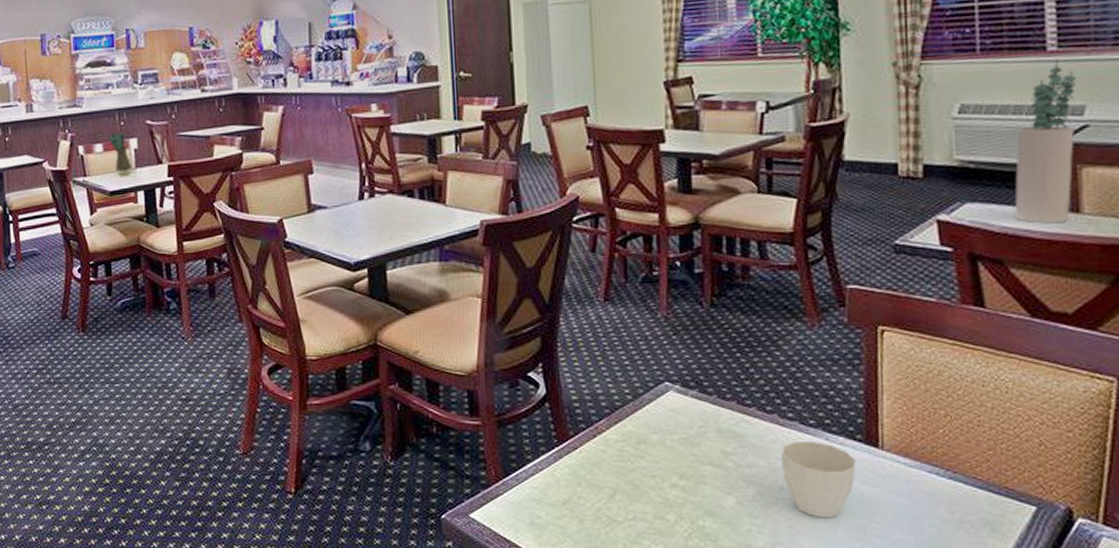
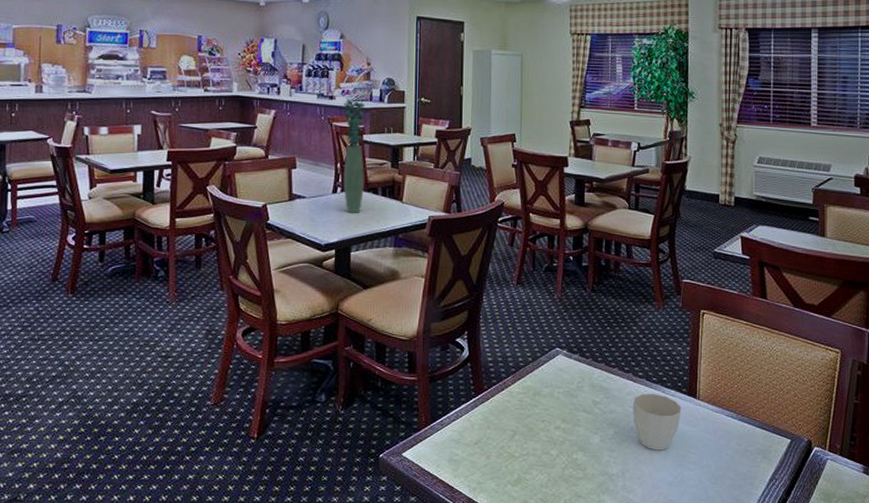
vase: present [108,131,133,177] -> none [114,117,135,158]
vase: none [363,80,397,224] -> present [343,96,365,214]
vase: present [1014,59,1077,224] -> none [787,132,827,243]

